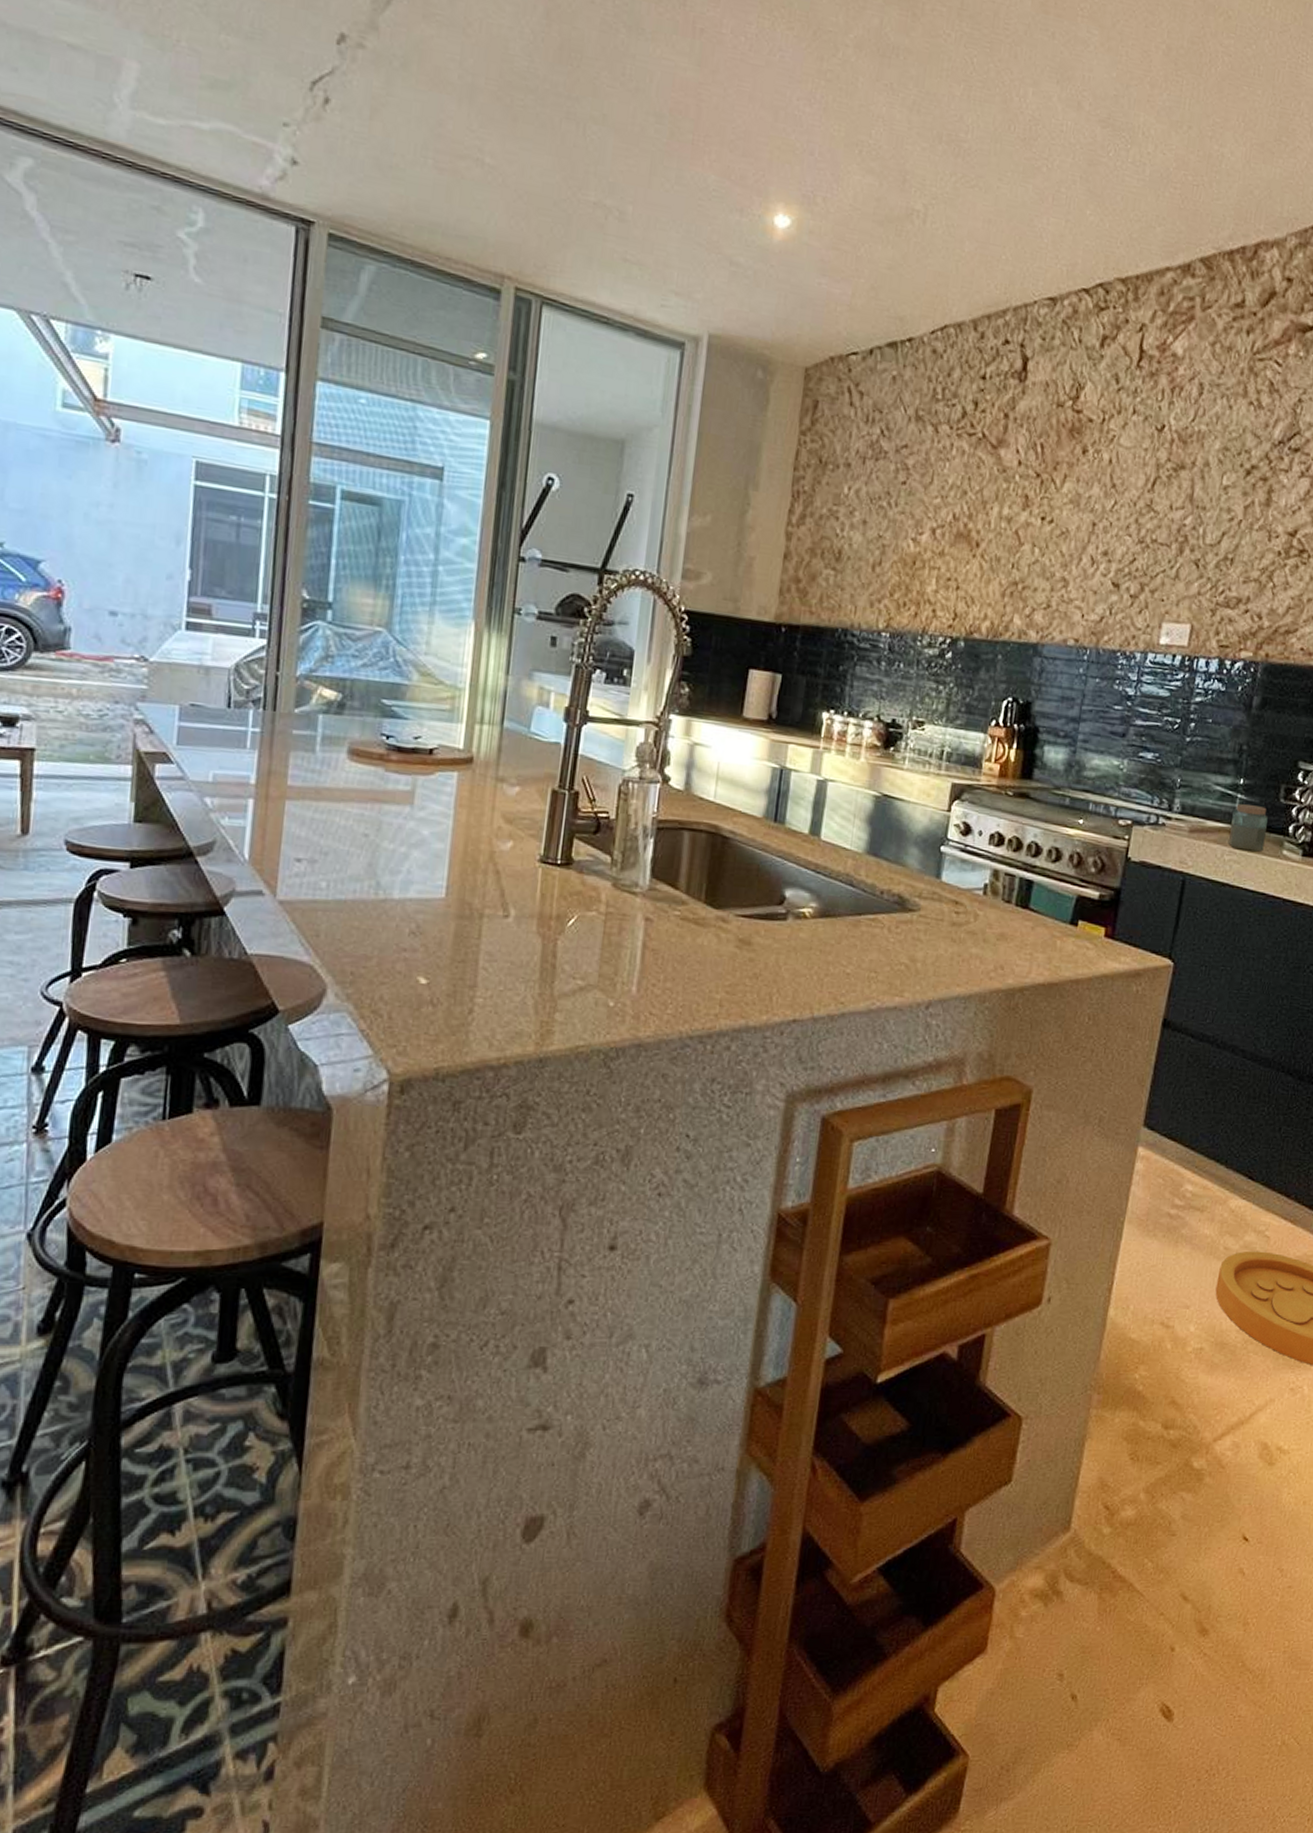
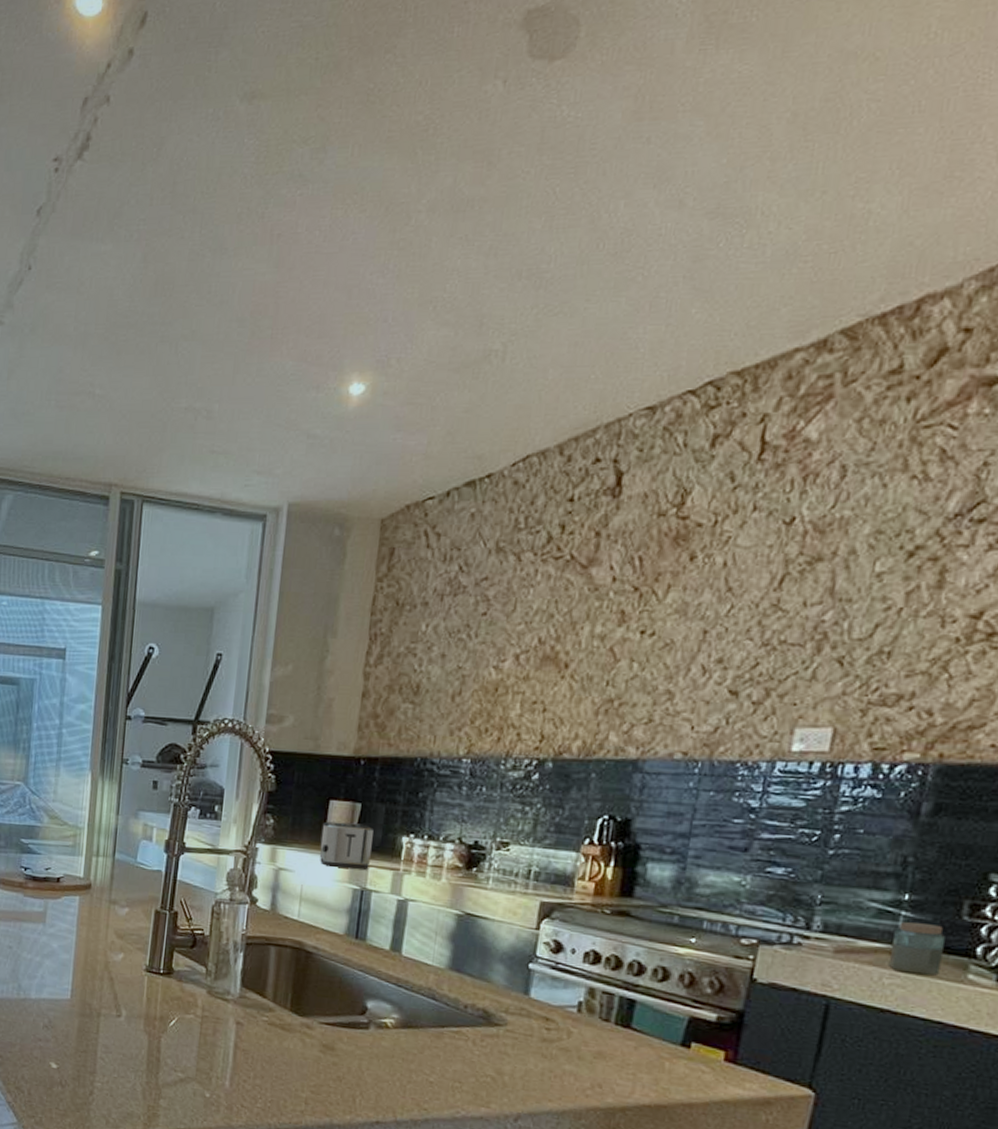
toaster: none [737,692,794,747] -> present [319,821,374,870]

